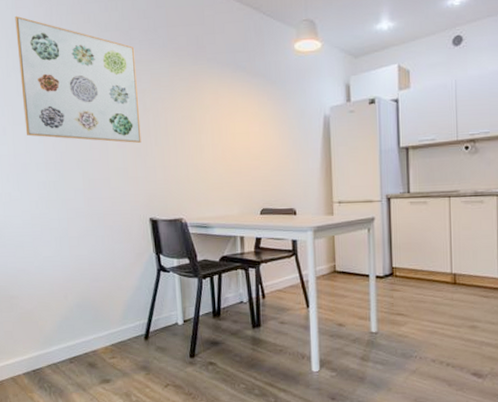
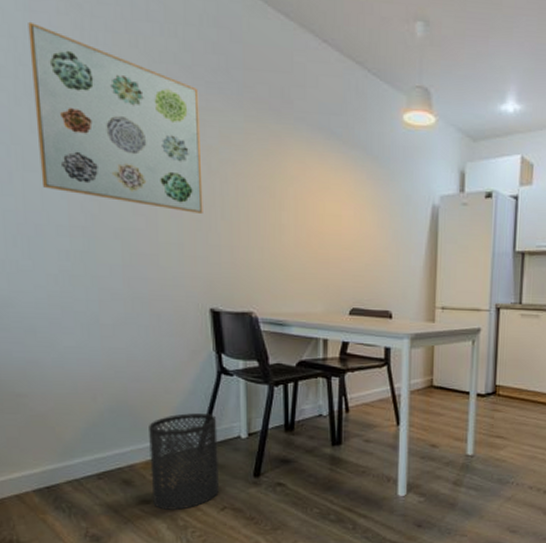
trash can: none [106,305,163,388] -> present [149,413,220,510]

